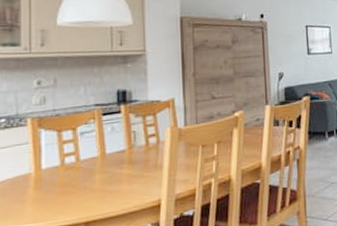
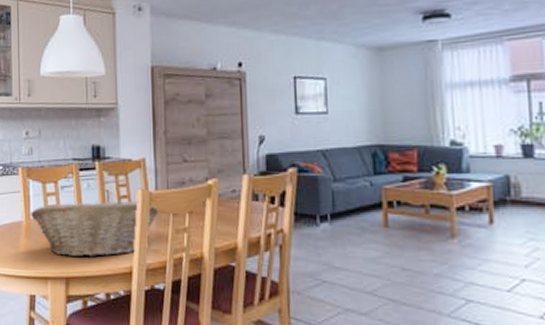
fruit basket: none [41,138,189,202] -> present [30,201,159,258]

